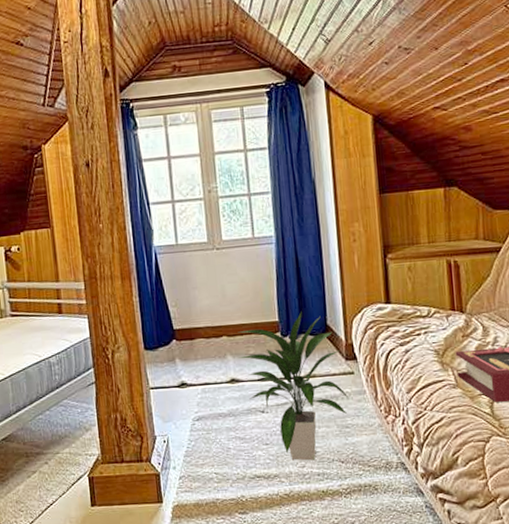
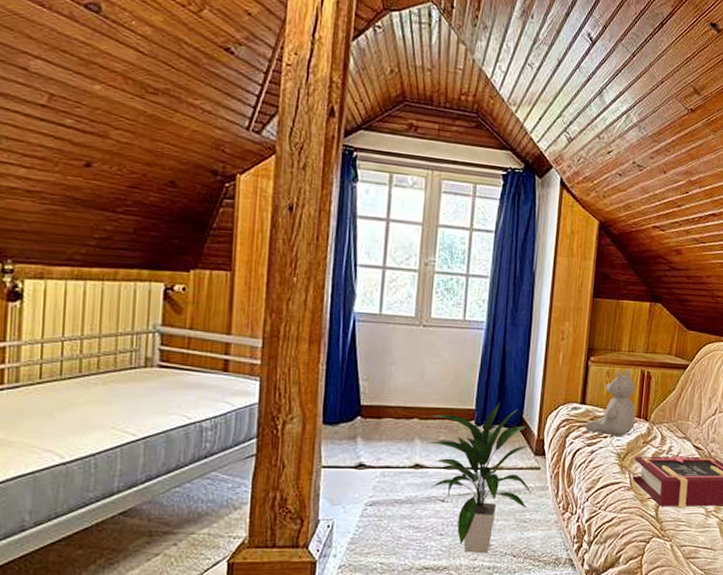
teddy bear: none [394,261,449,333] -> present [585,369,636,436]

